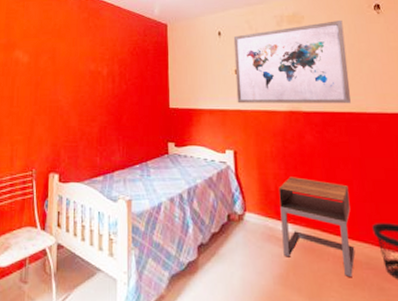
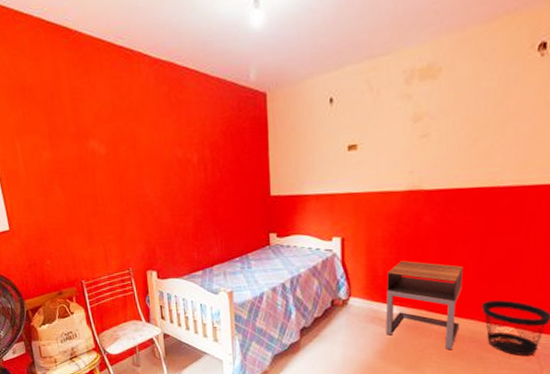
wall art: present [233,21,351,104] -> none [348,70,492,186]

